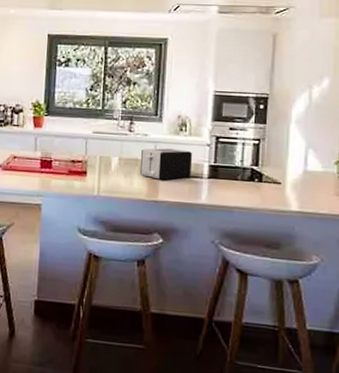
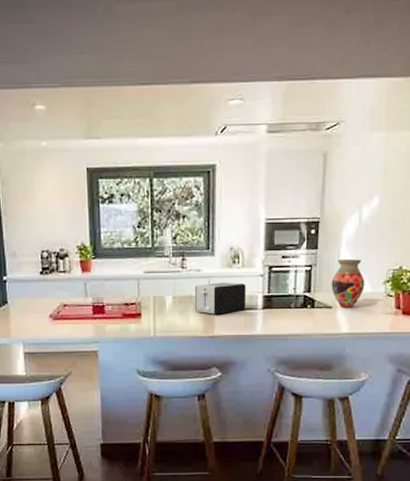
vase: none [280,135,316,186] -> present [331,258,365,308]

